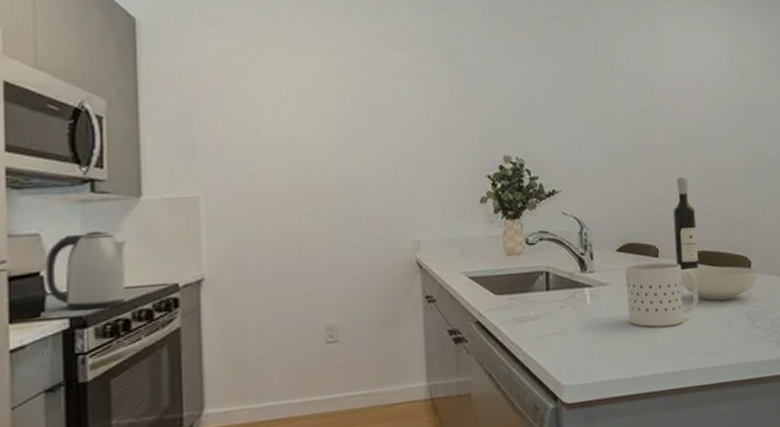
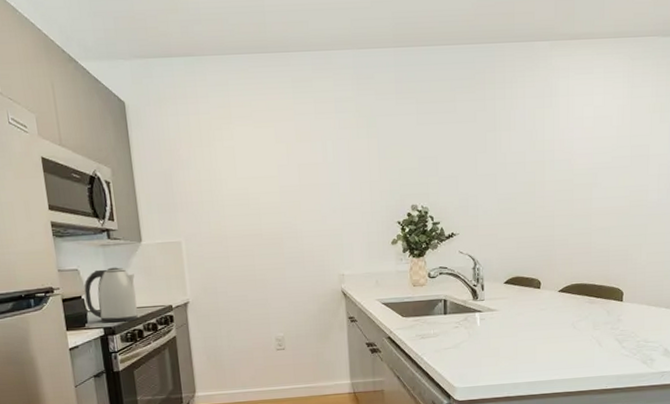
mug: present [625,262,699,328] -> none [510,292,574,345]
bottle: present [672,177,699,271] -> none [555,220,576,300]
bowl: present [680,266,758,301] -> none [559,296,629,326]

